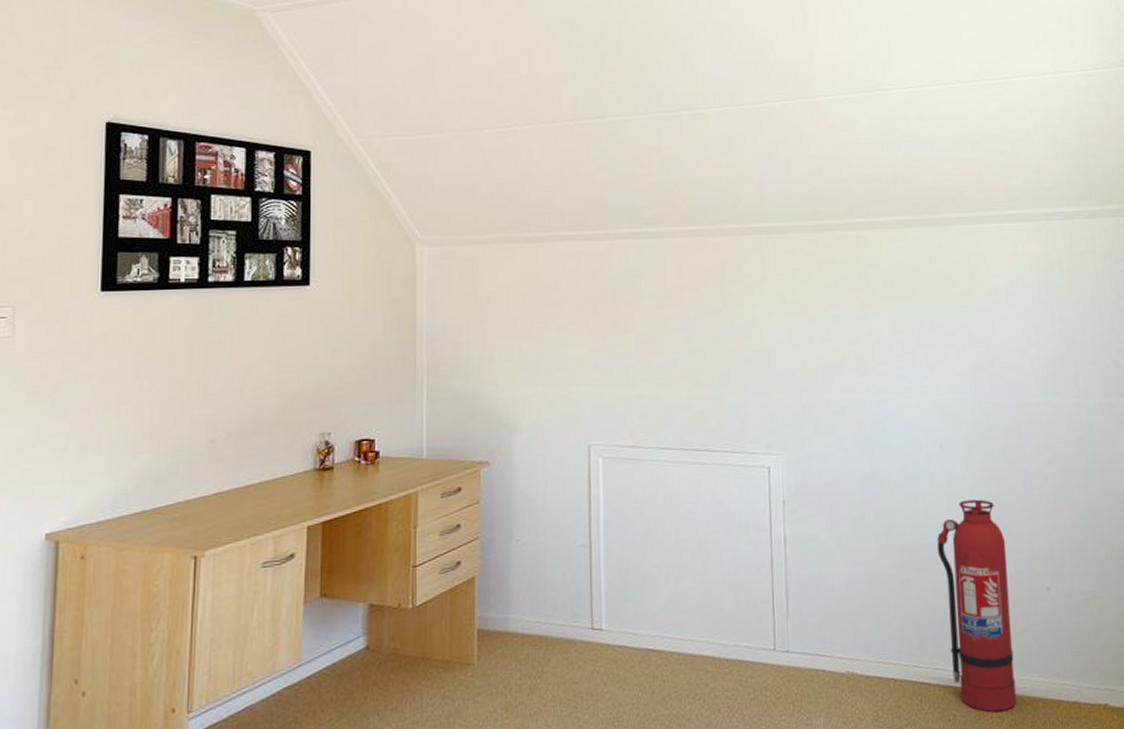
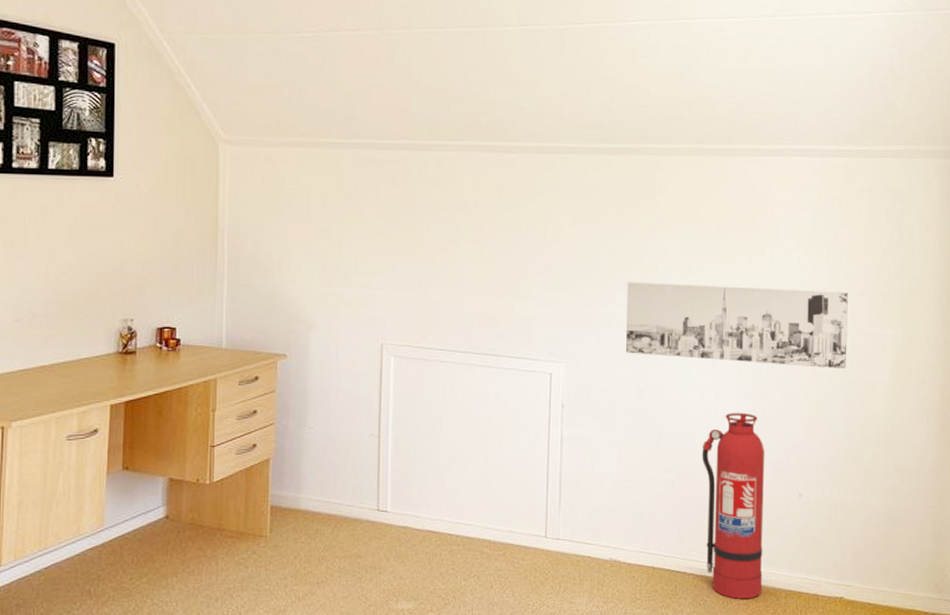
wall art: none [843,361,1084,446] -> present [625,282,848,370]

